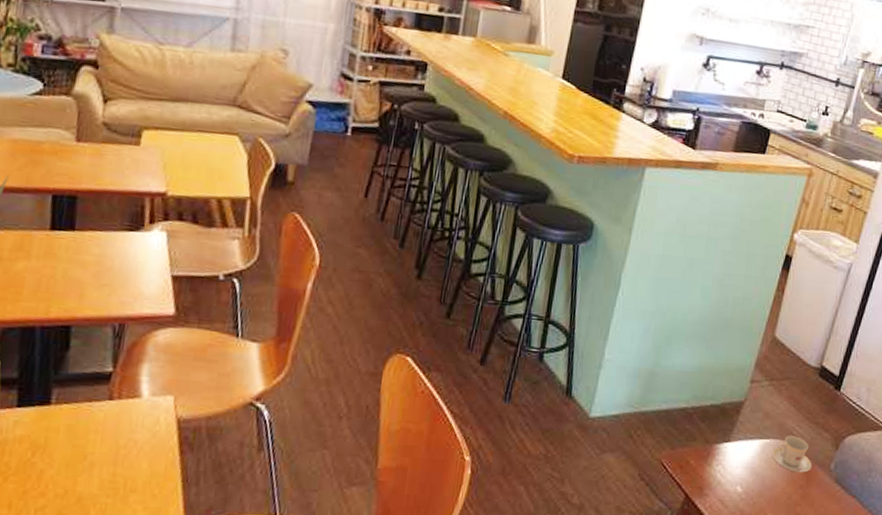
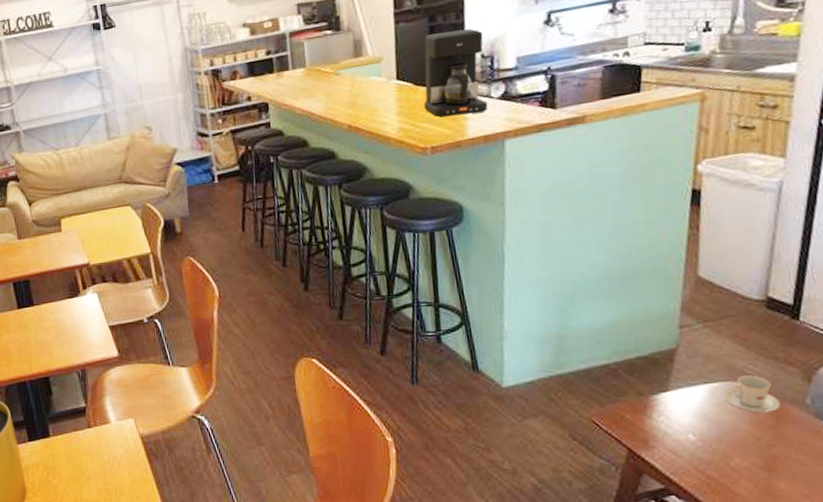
coffee maker: none [581,42,650,135] -> present [423,28,488,117]

